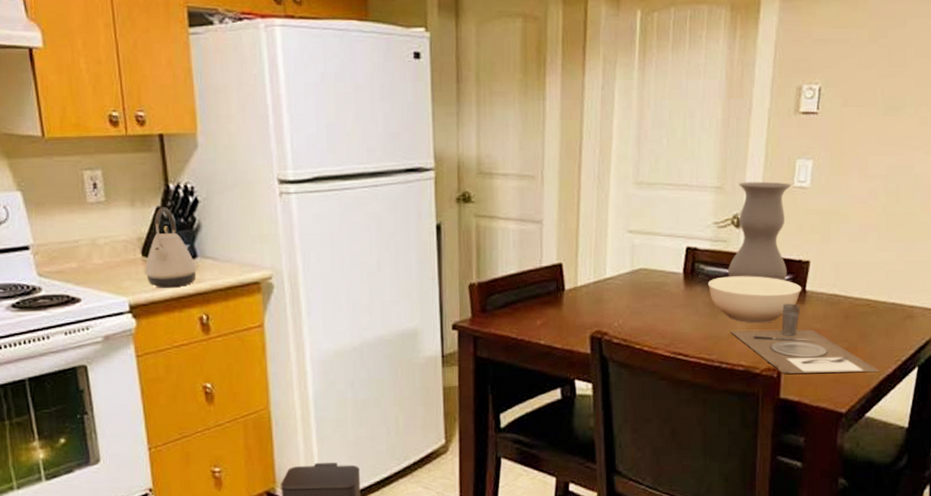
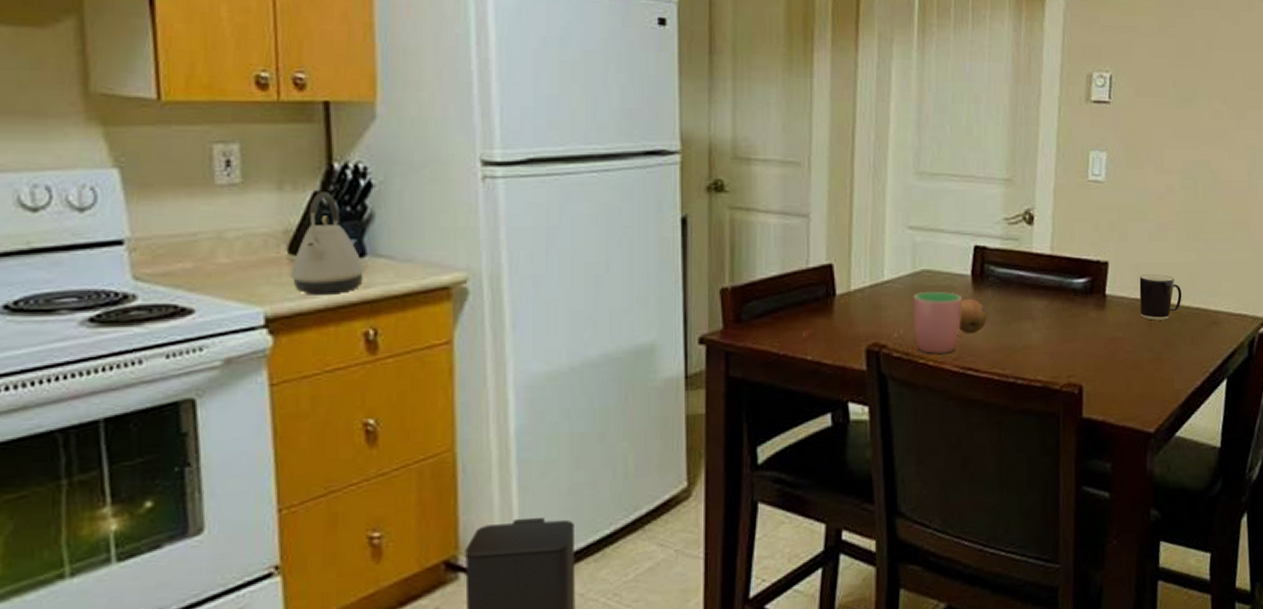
cup: none [630,287,675,341] -> present [912,291,963,355]
fruit: none [671,293,697,324] -> present [958,298,987,334]
bowl: present [708,276,802,324] -> none [999,278,1102,332]
vase: present [728,181,792,281] -> none [1021,174,1086,284]
place setting: present [731,303,881,374] -> none [1026,309,1189,389]
mug: none [838,272,879,314] -> present [1139,274,1182,321]

